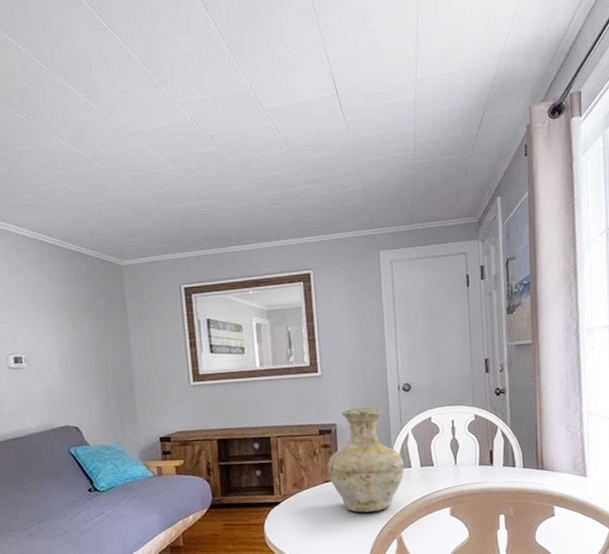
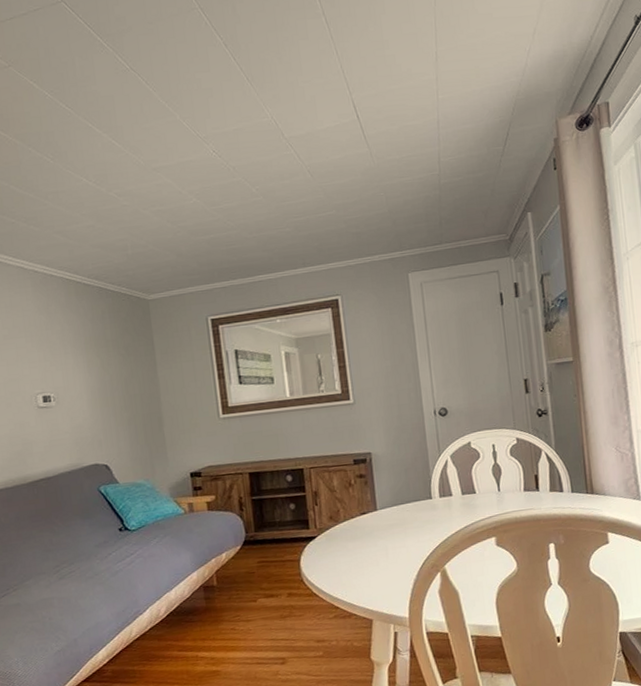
vase: present [327,407,405,513] -> none [363,434,445,545]

